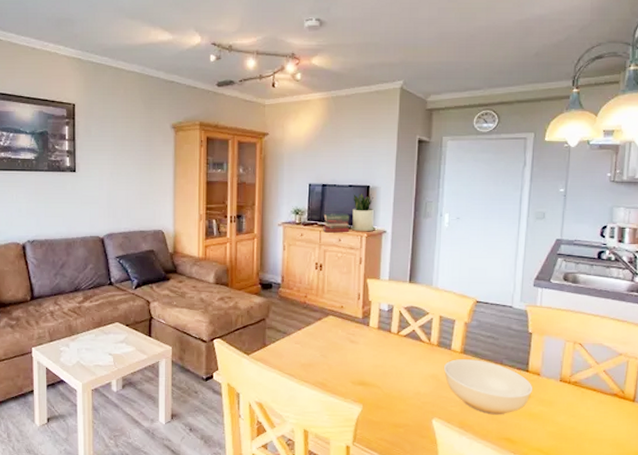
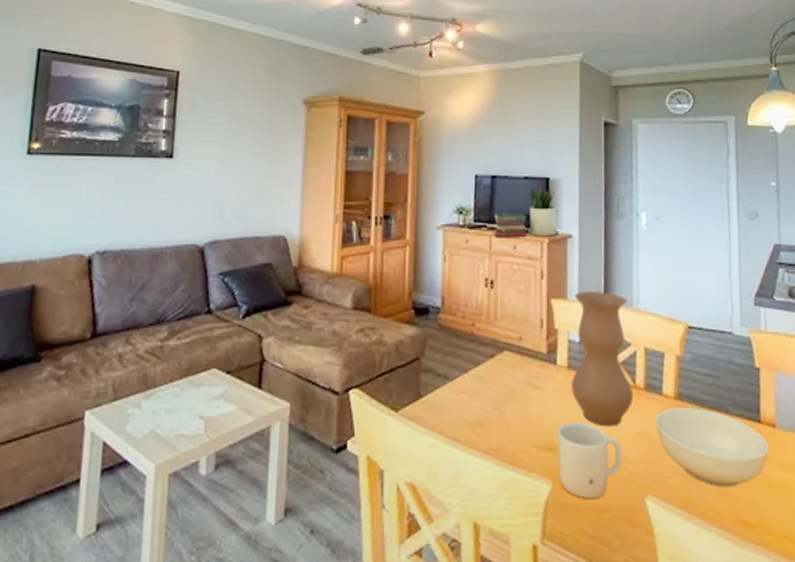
mug: none [367,366,417,419] -> present [557,421,623,500]
vase: none [380,274,429,370] -> present [571,292,634,425]

